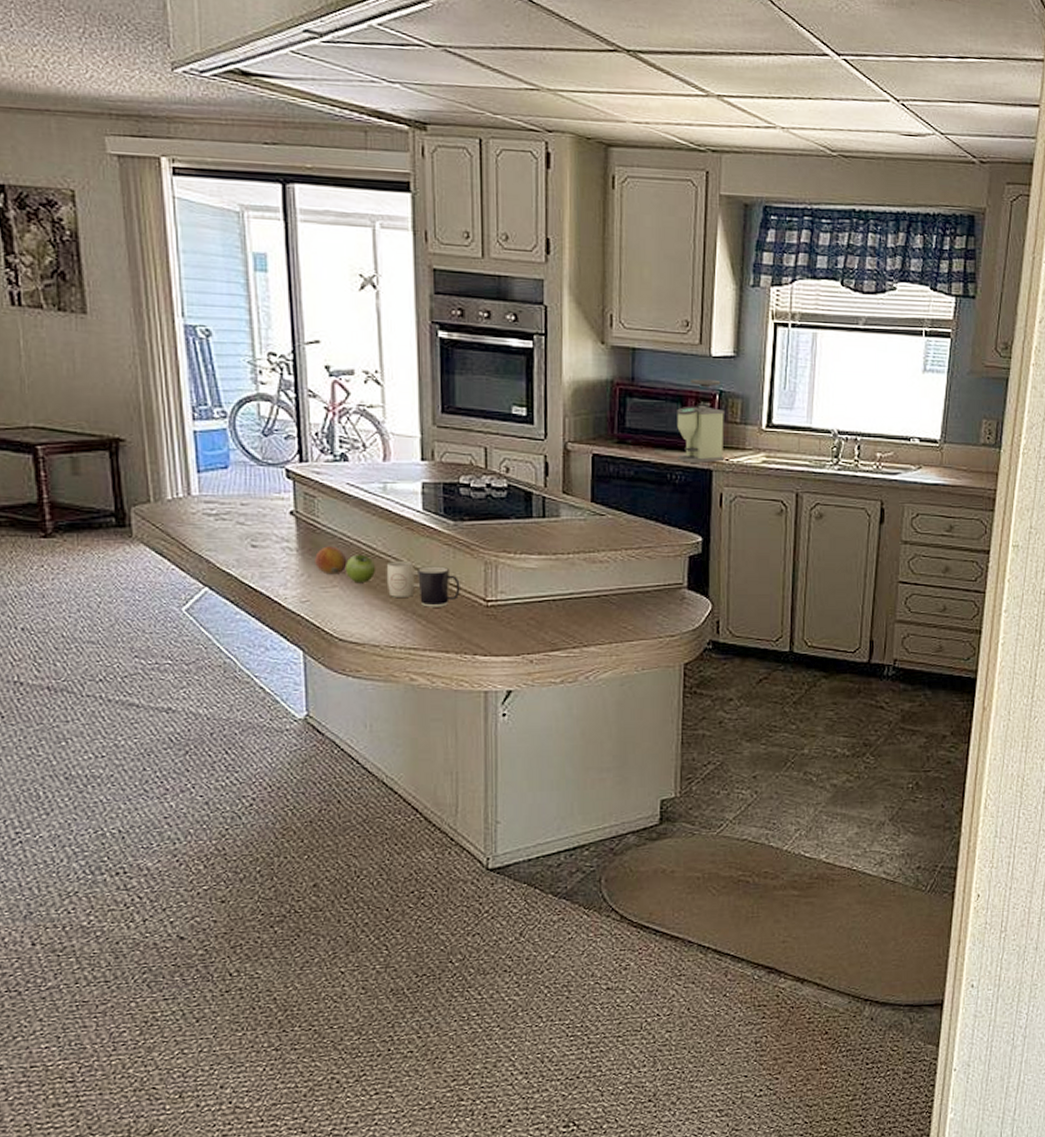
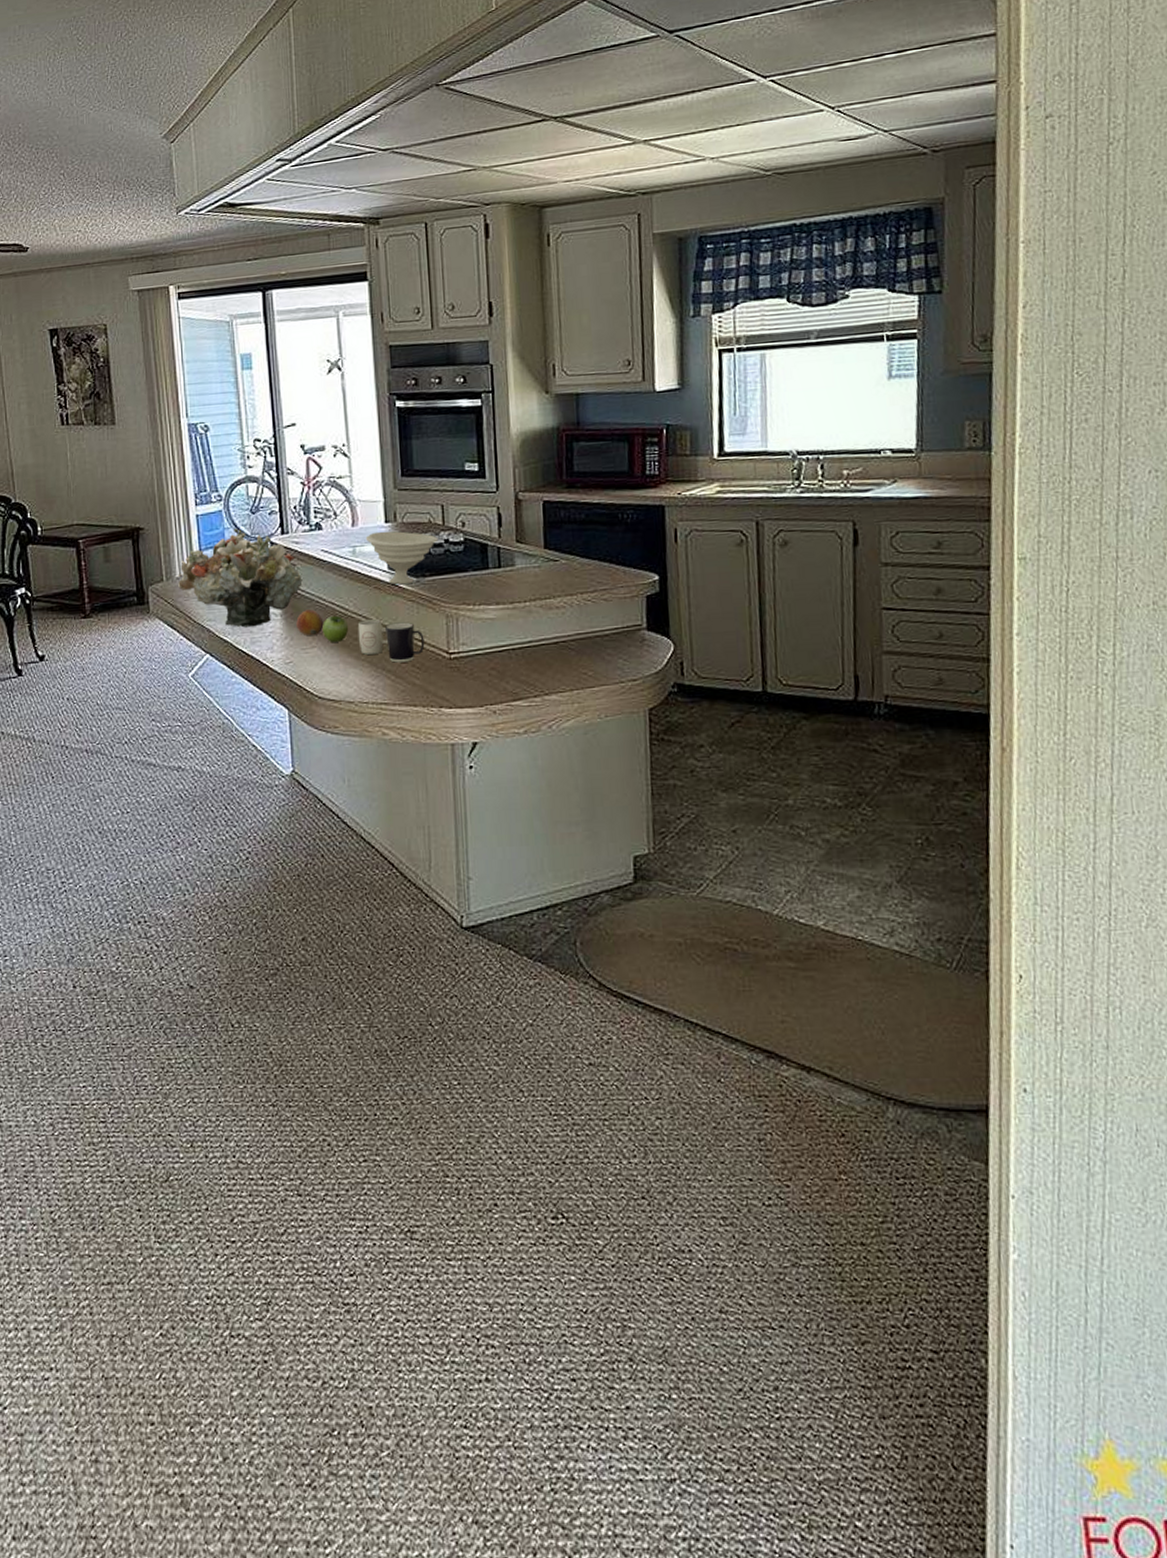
flower arrangement: none [168,450,324,561] -> present [177,528,303,628]
bowl: none [398,469,480,527] -> present [365,531,439,585]
coffee grinder: present [677,379,726,463] -> none [624,414,677,501]

